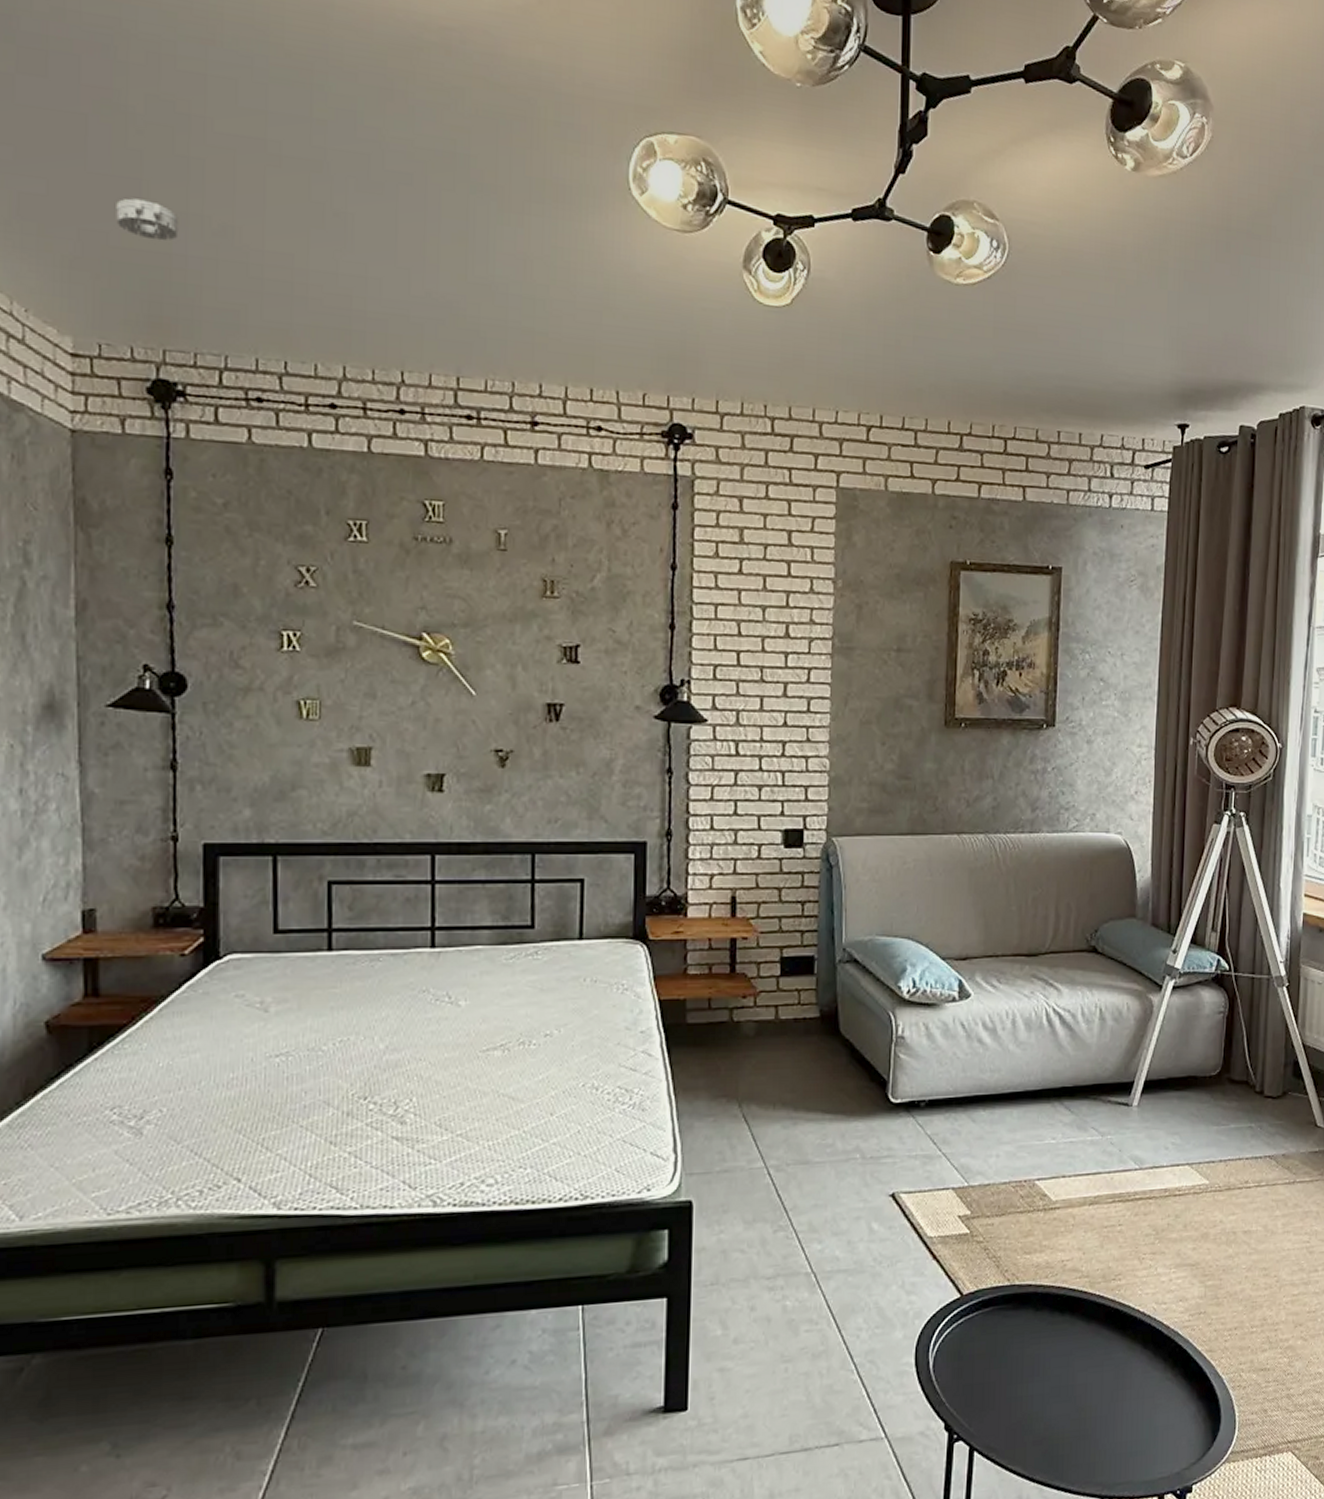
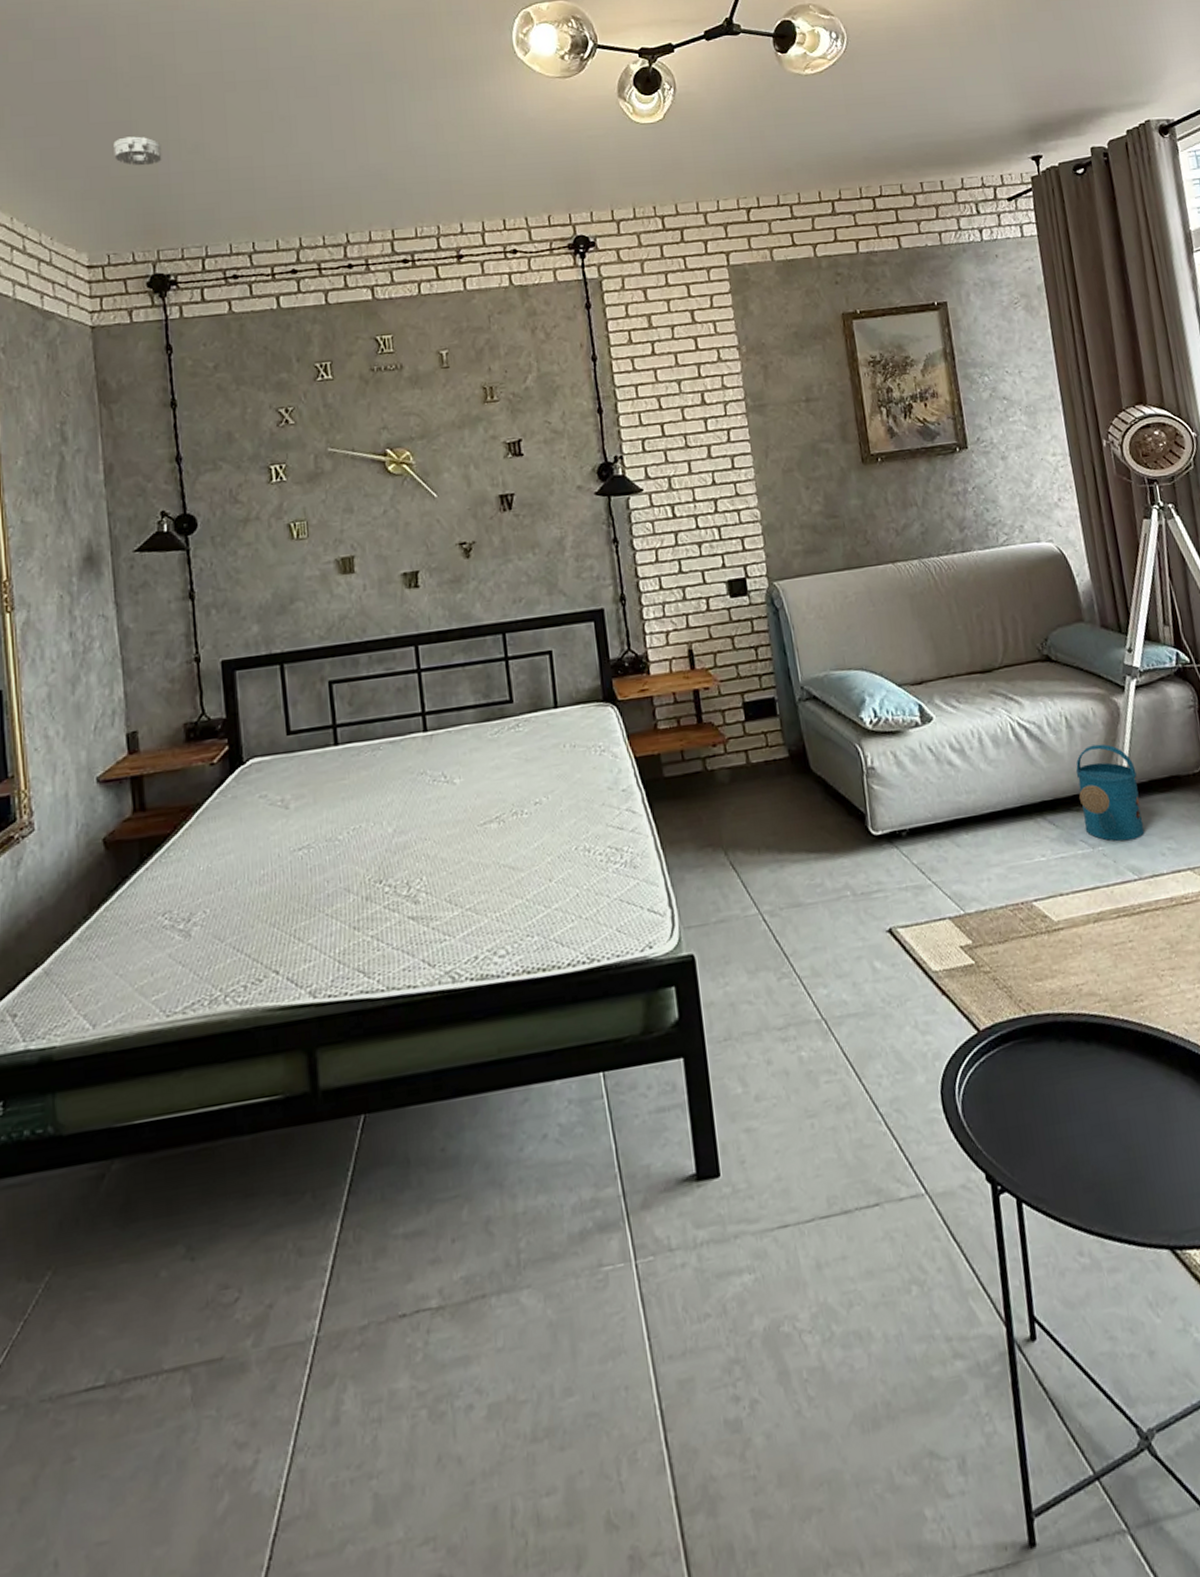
watering can: none [1098,1038,1157,1132] -> present [1075,744,1145,842]

